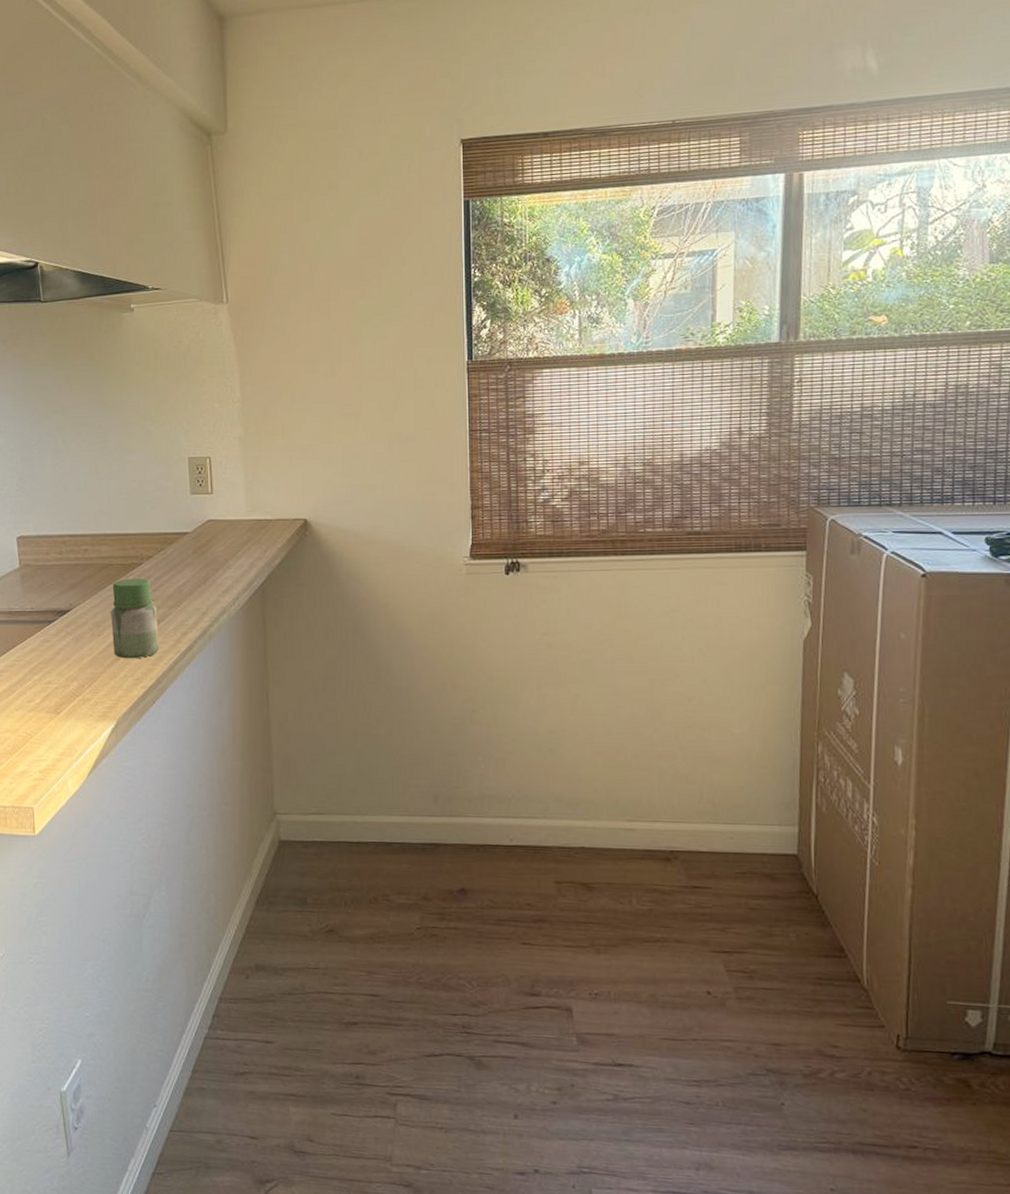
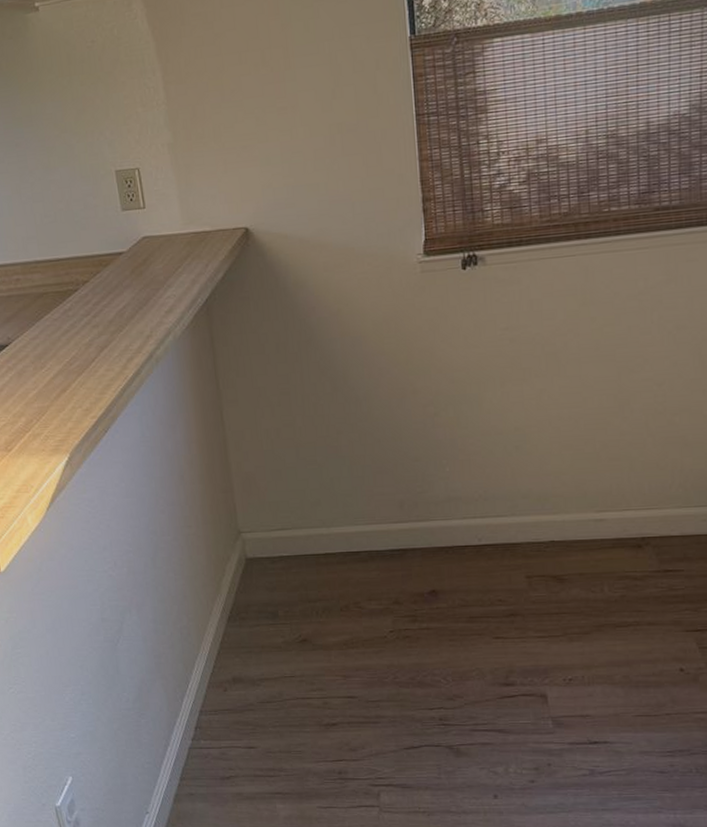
jar: present [111,578,159,659] -> none [49,304,105,390]

